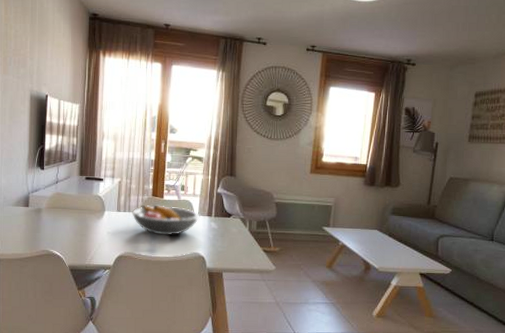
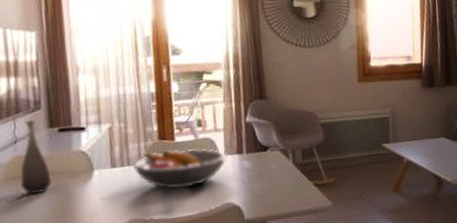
bottle: none [57,168,77,222] -> present [20,120,52,195]

